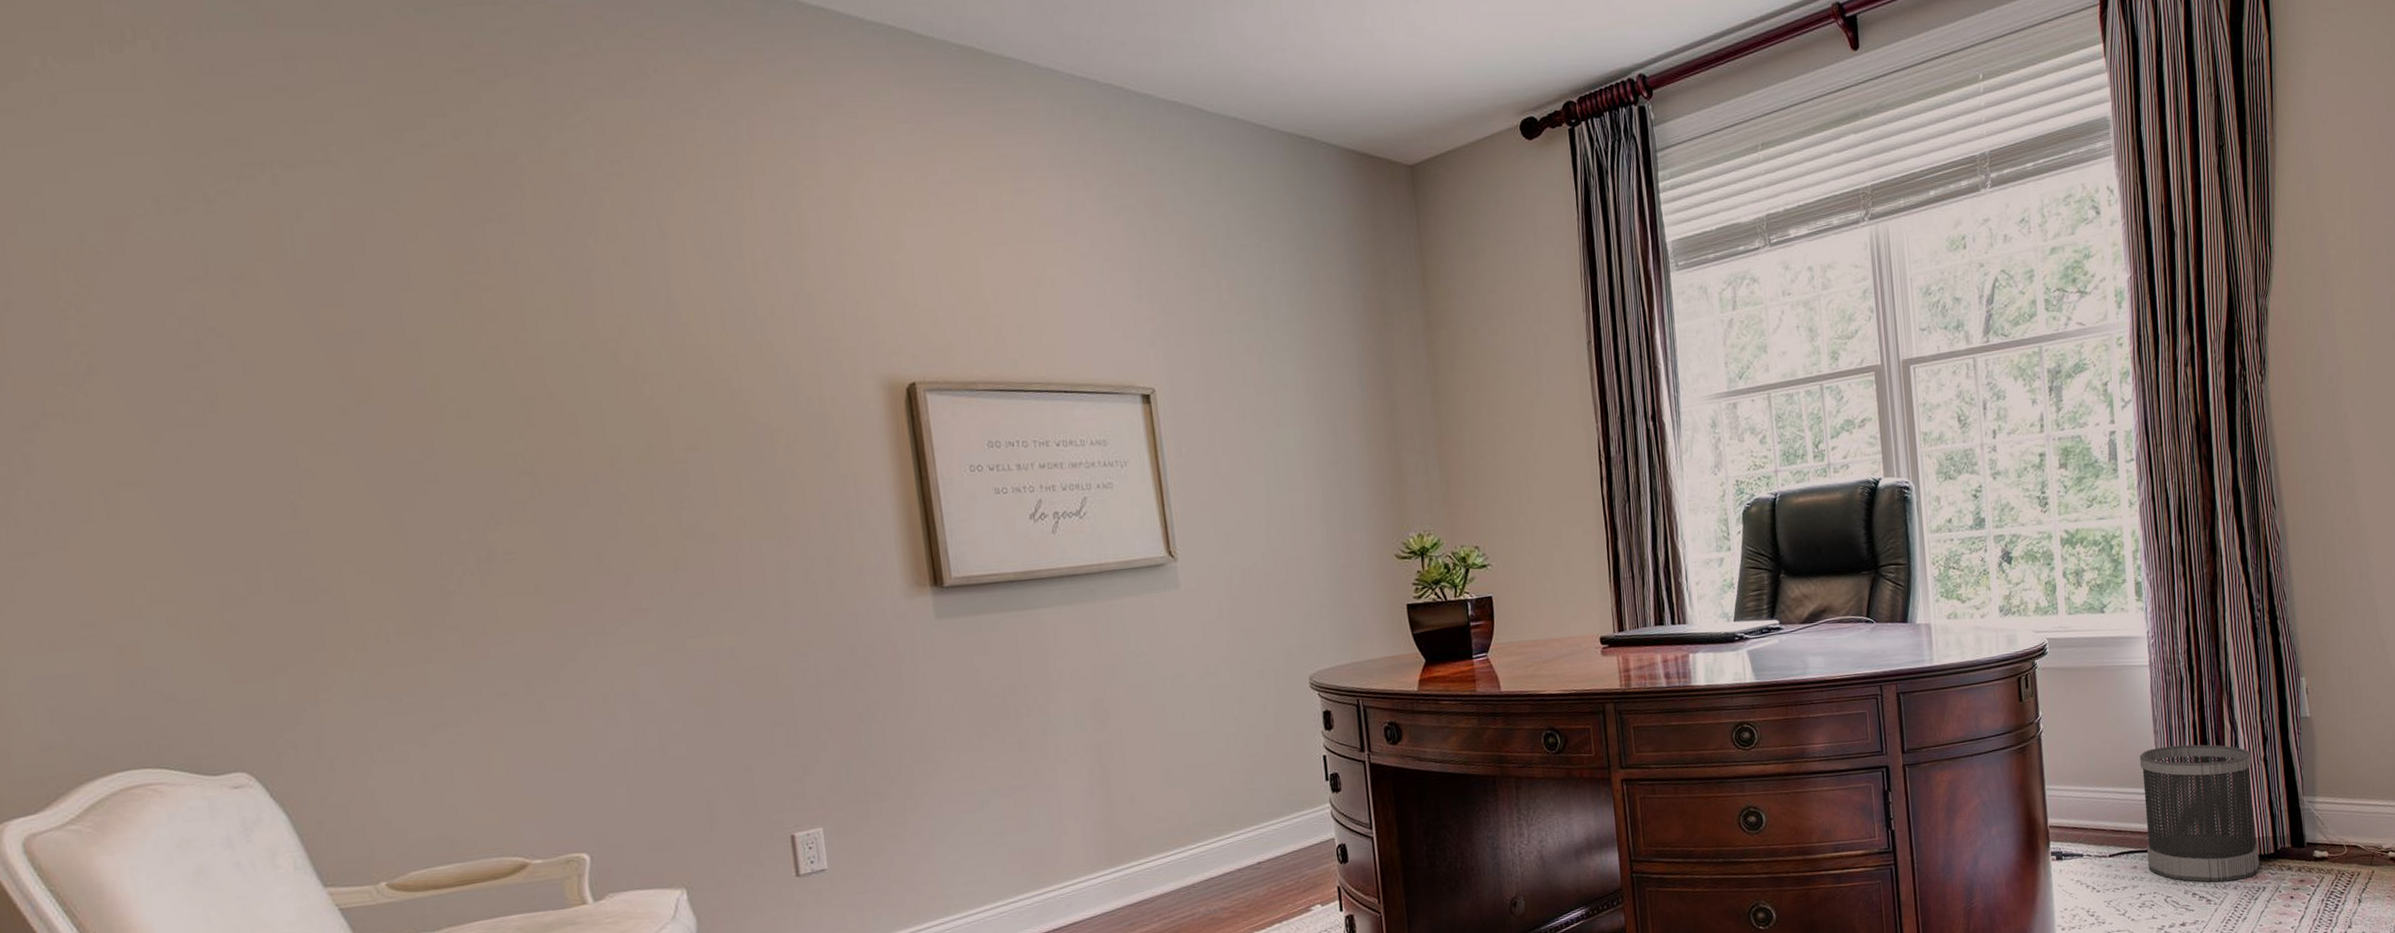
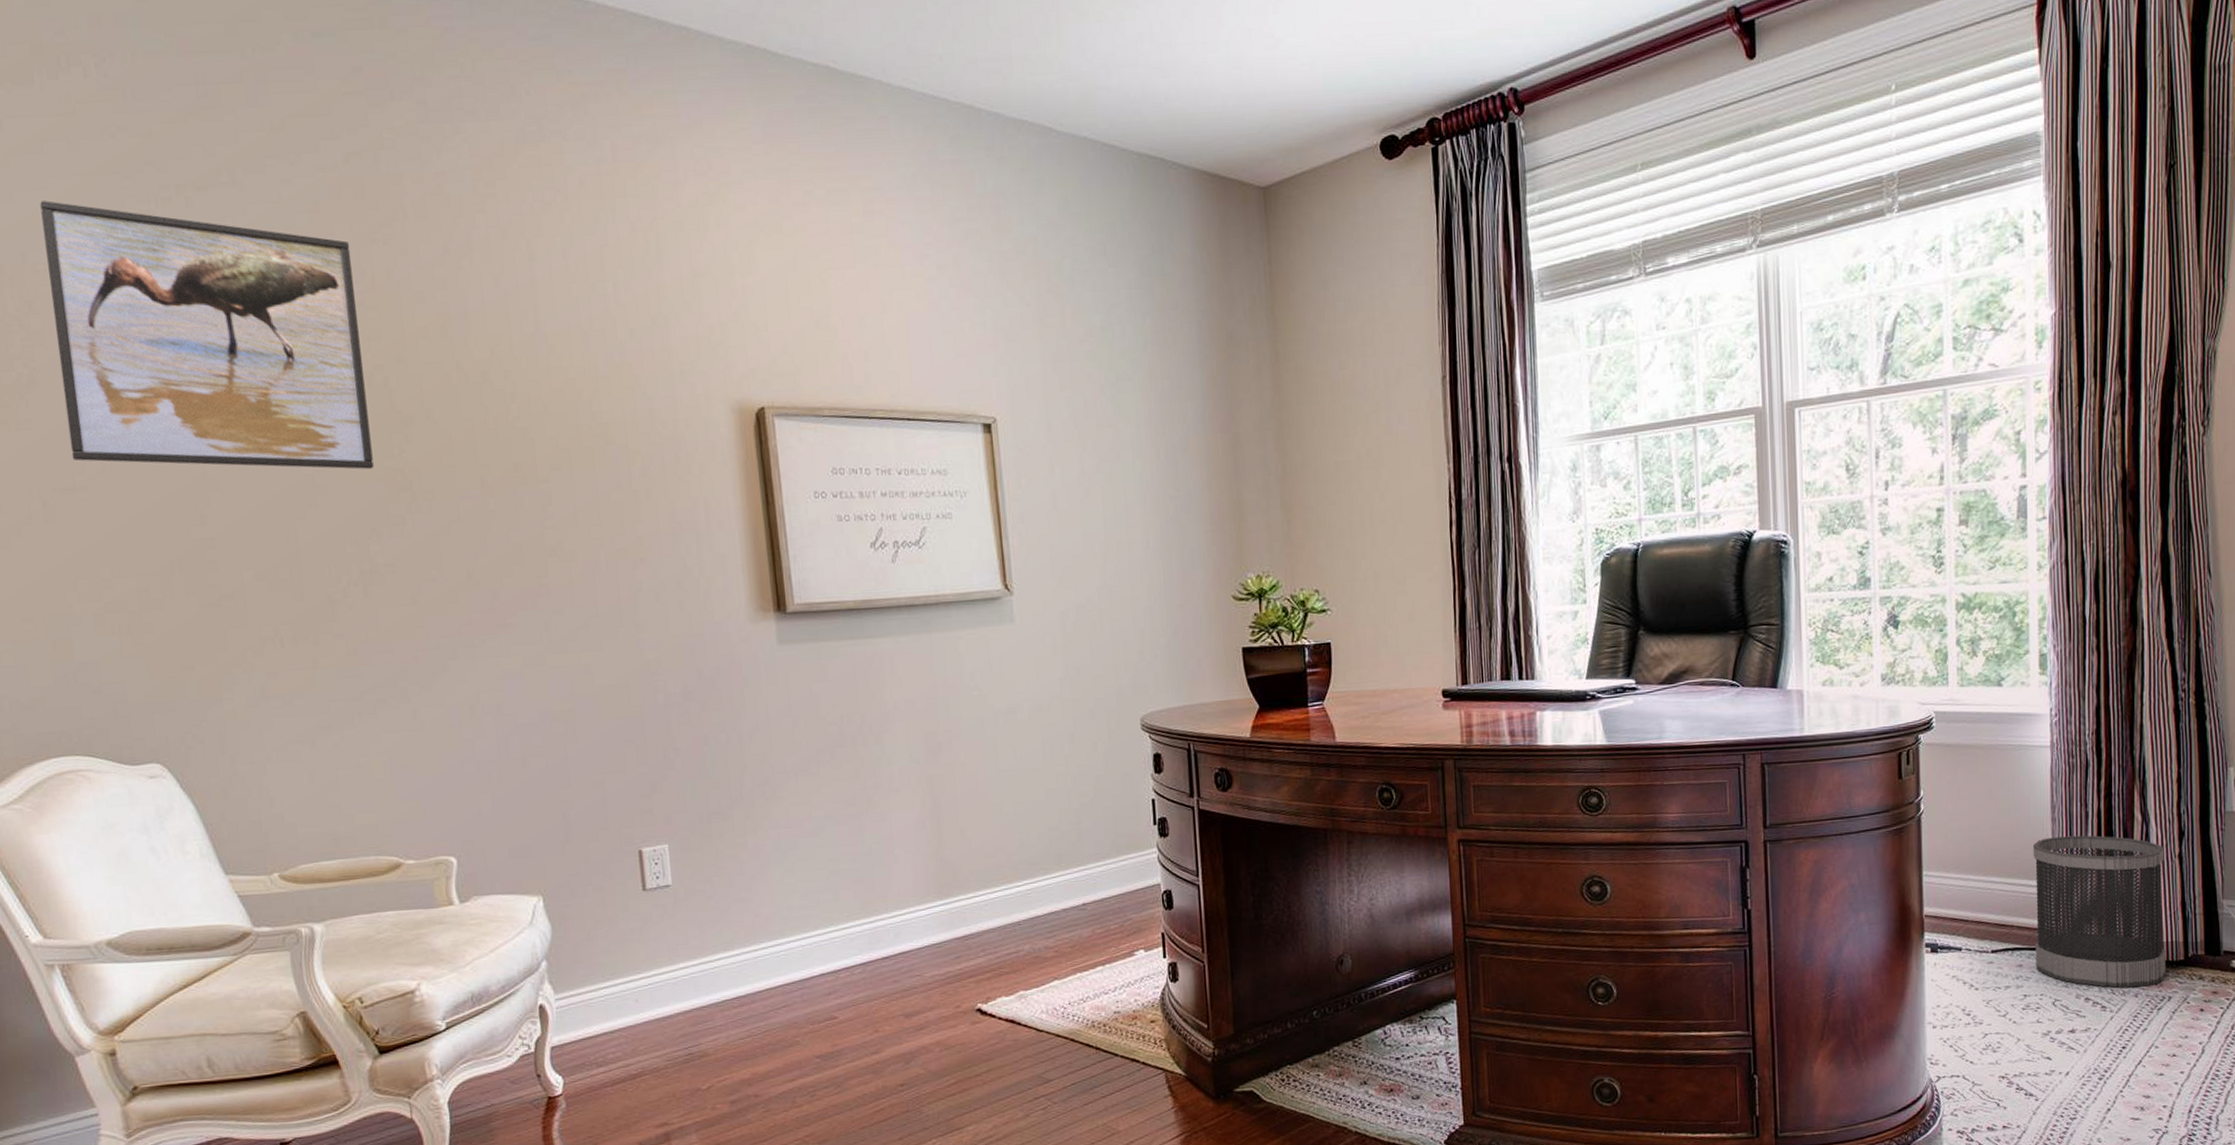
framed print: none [101,179,491,455] -> present [40,200,374,470]

